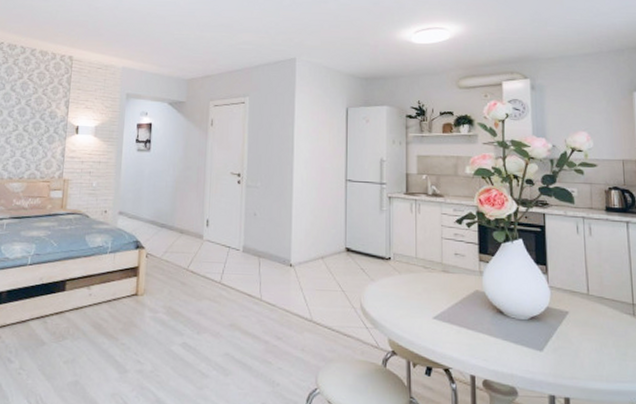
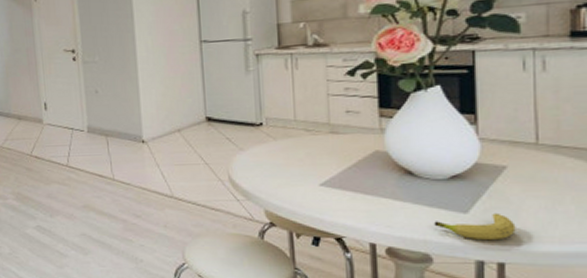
fruit: none [518,352,577,377] -> present [434,212,516,241]

